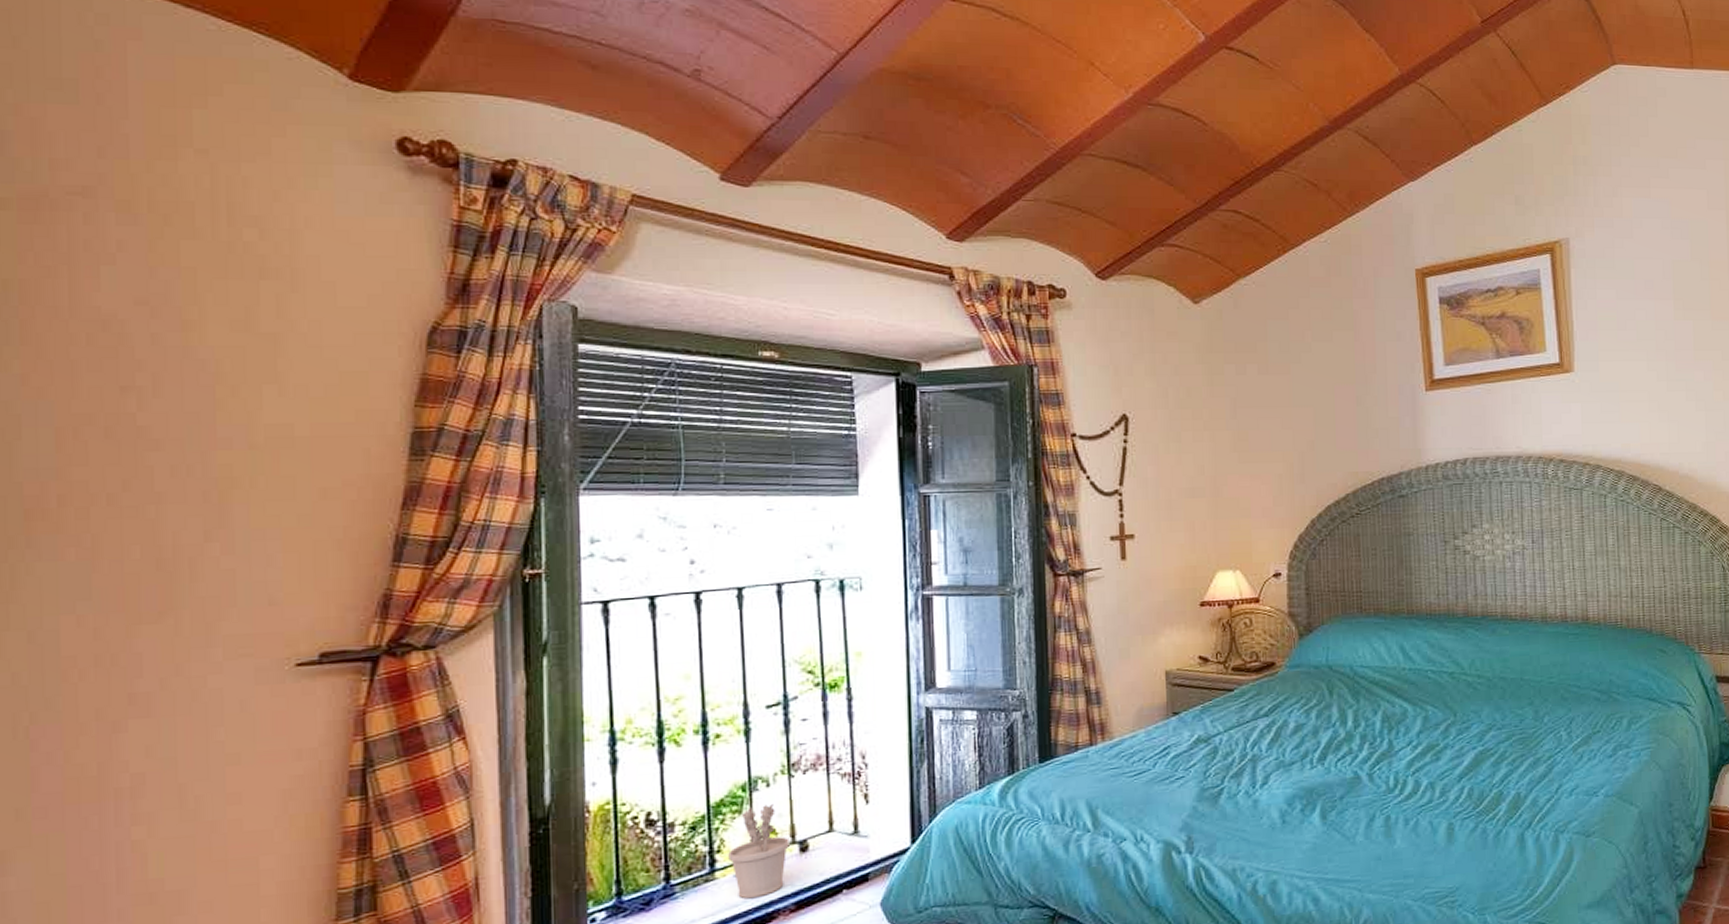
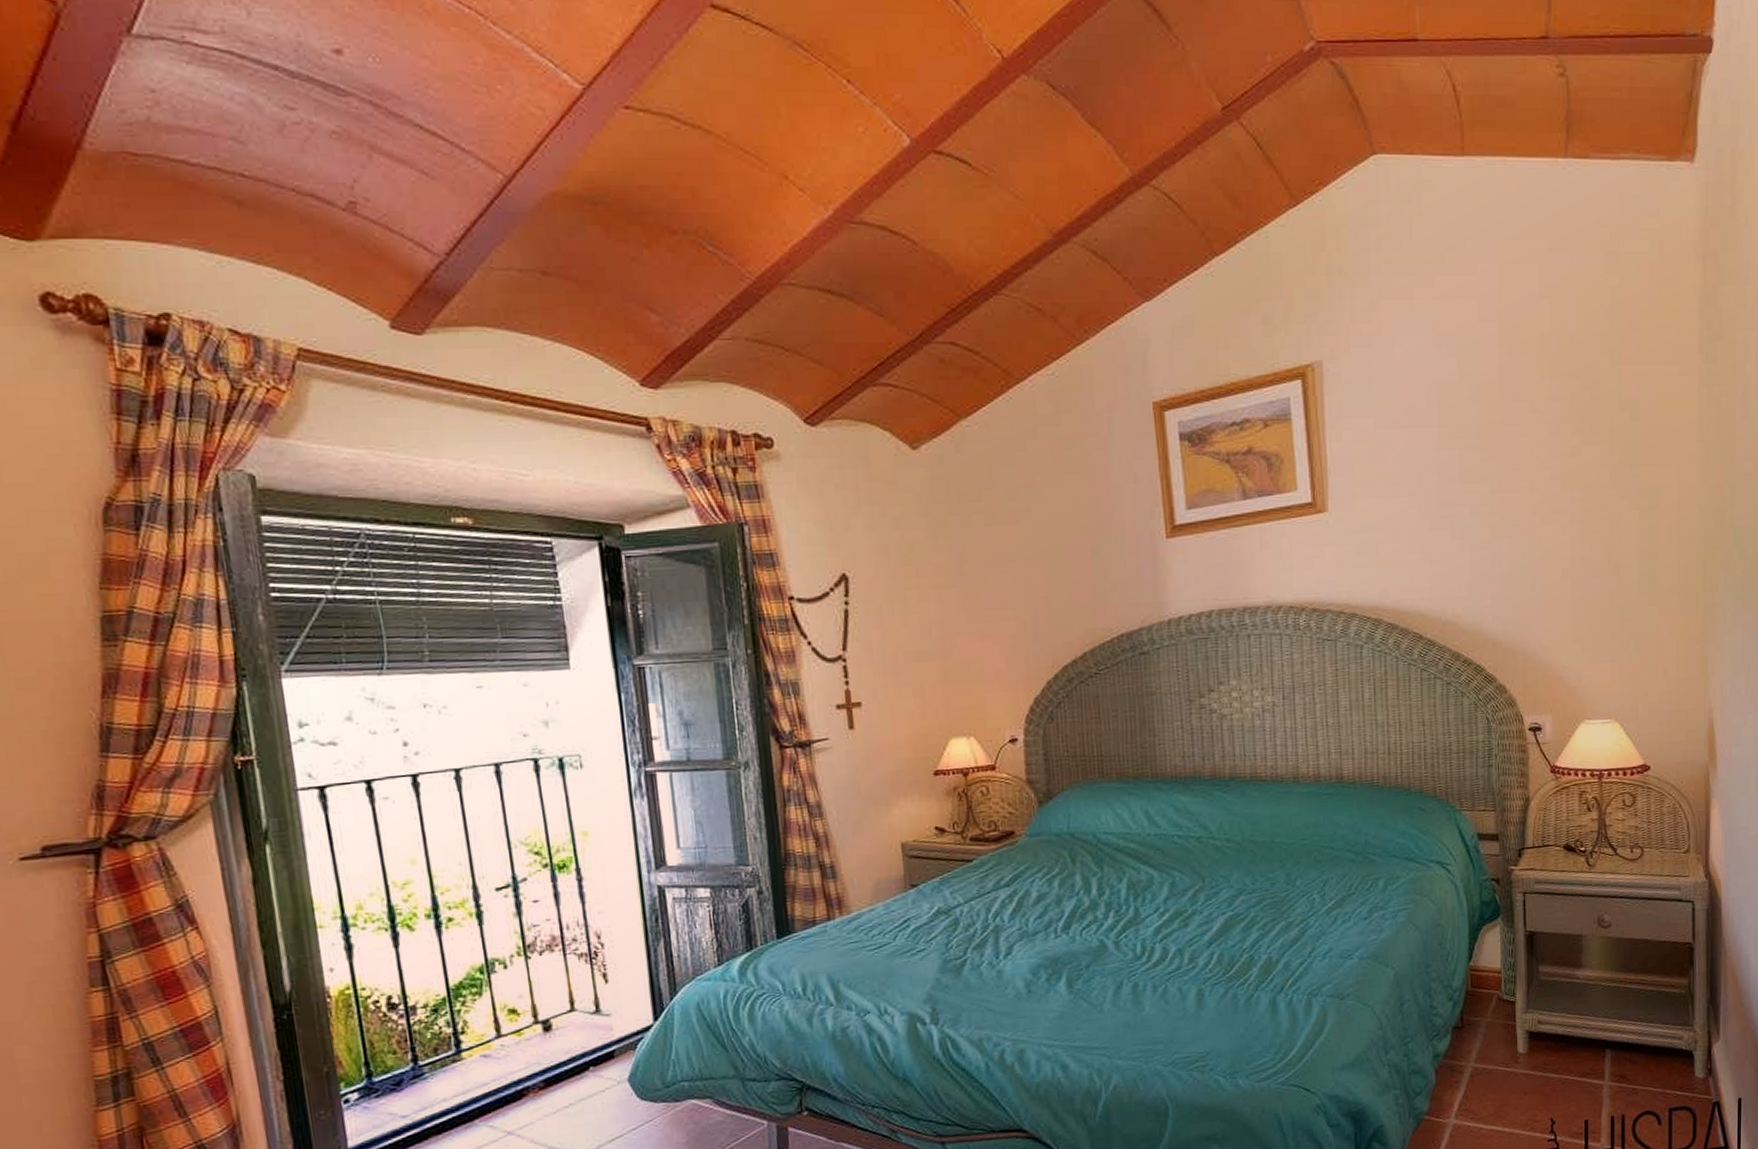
flower pot: present [728,804,790,899] -> none [472,986,533,1078]

